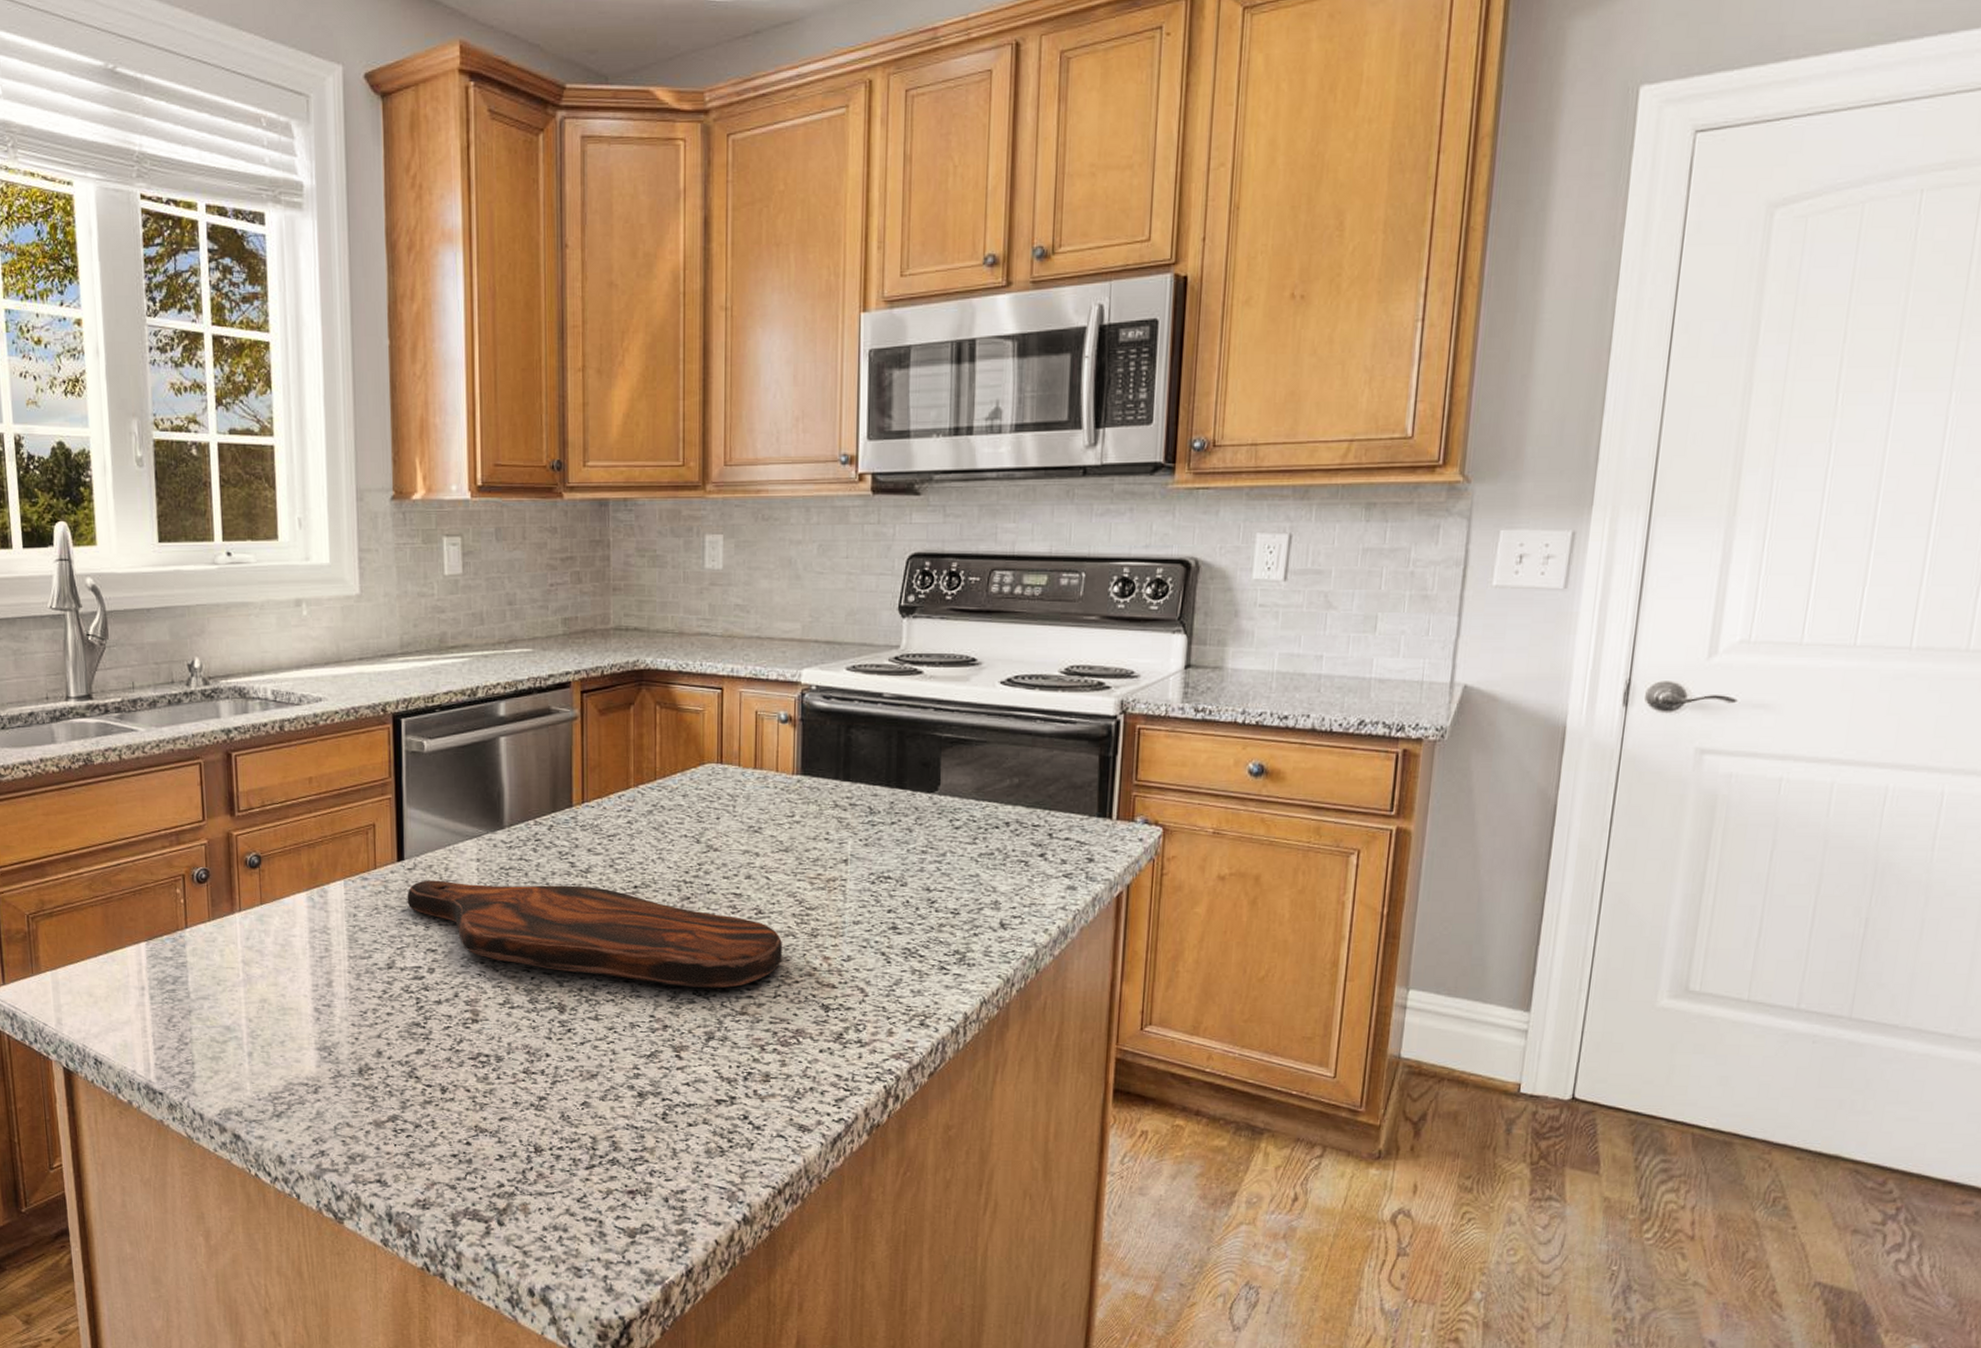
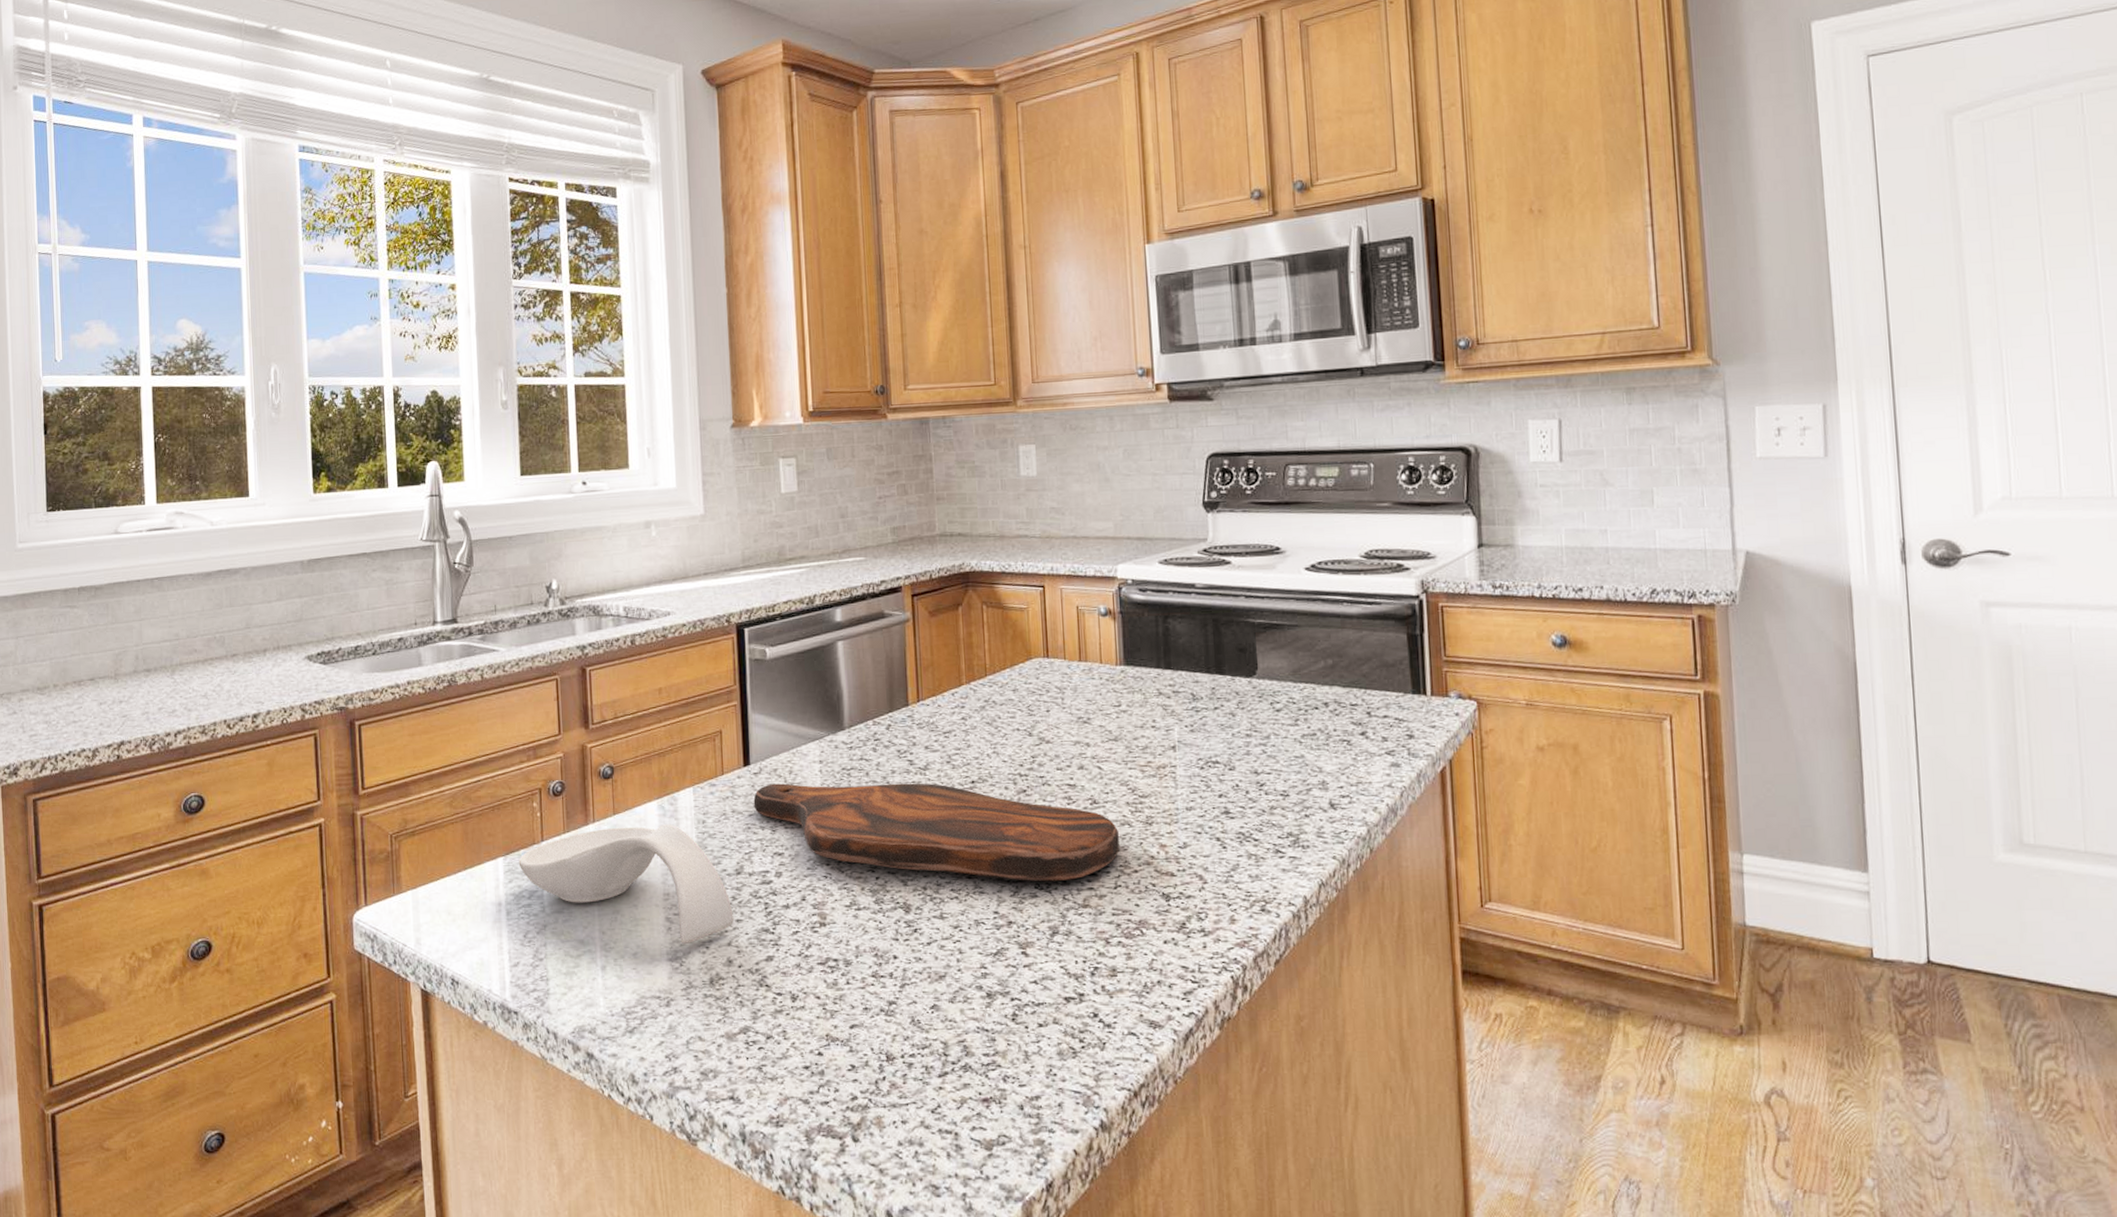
spoon rest: none [161,916,384,1034] -> present [518,824,734,943]

